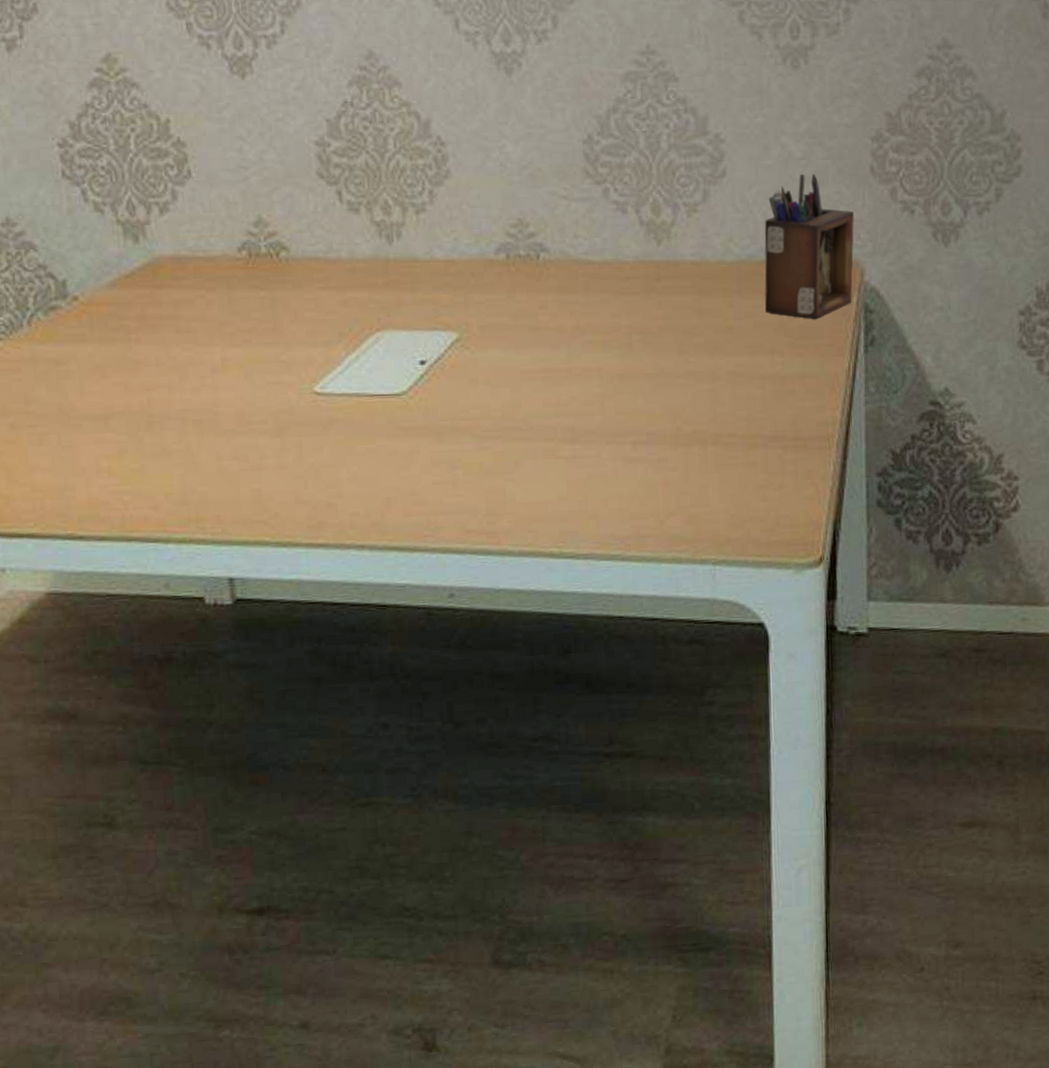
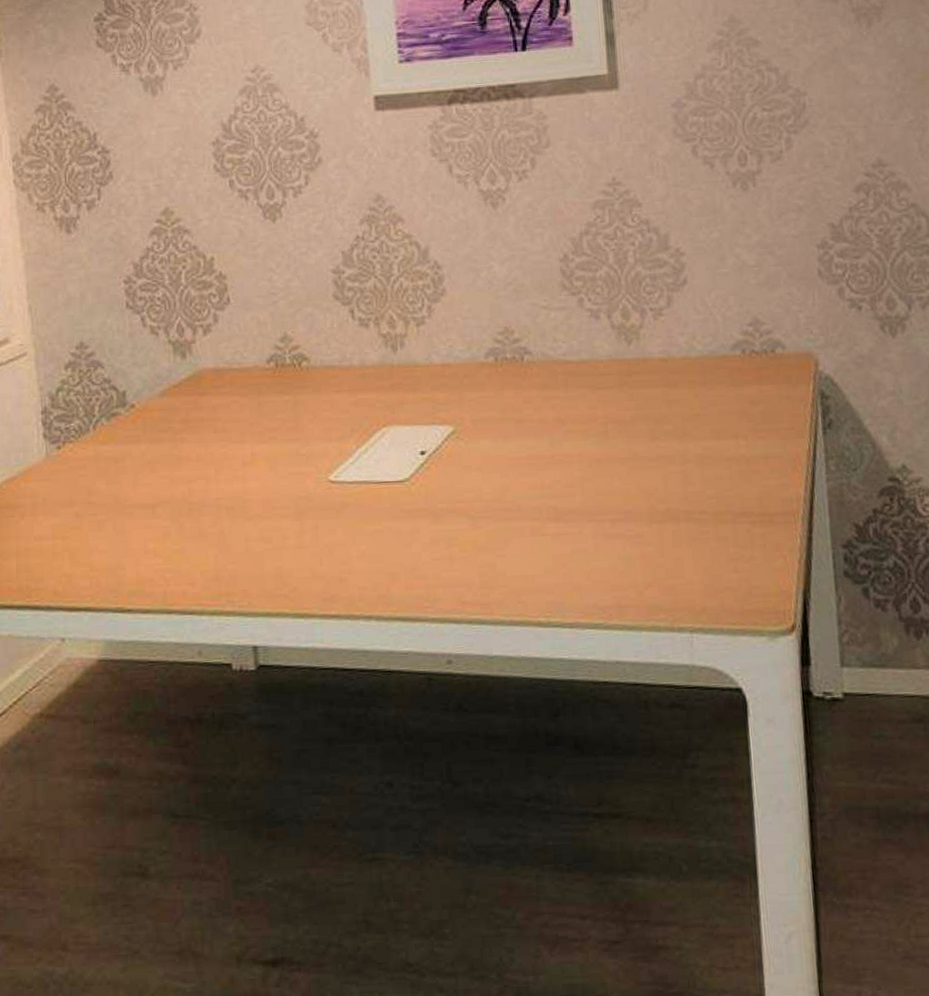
desk organizer: present [764,173,854,319] -> none [724,278,809,406]

